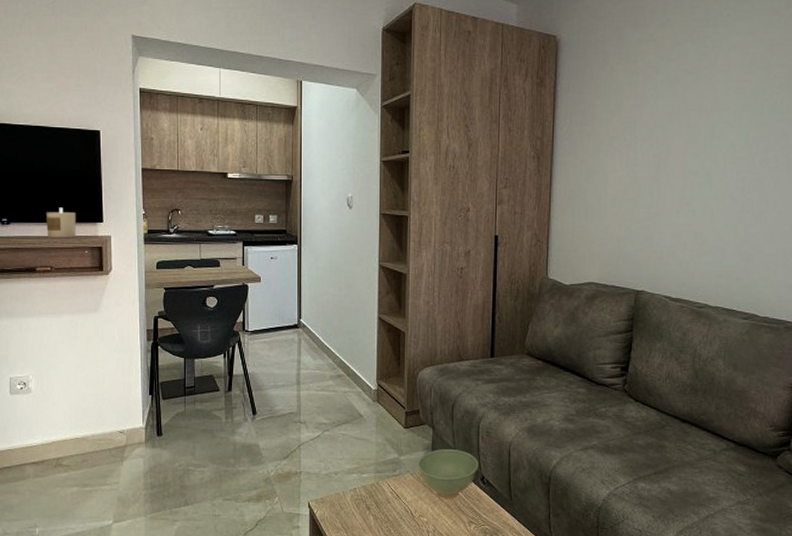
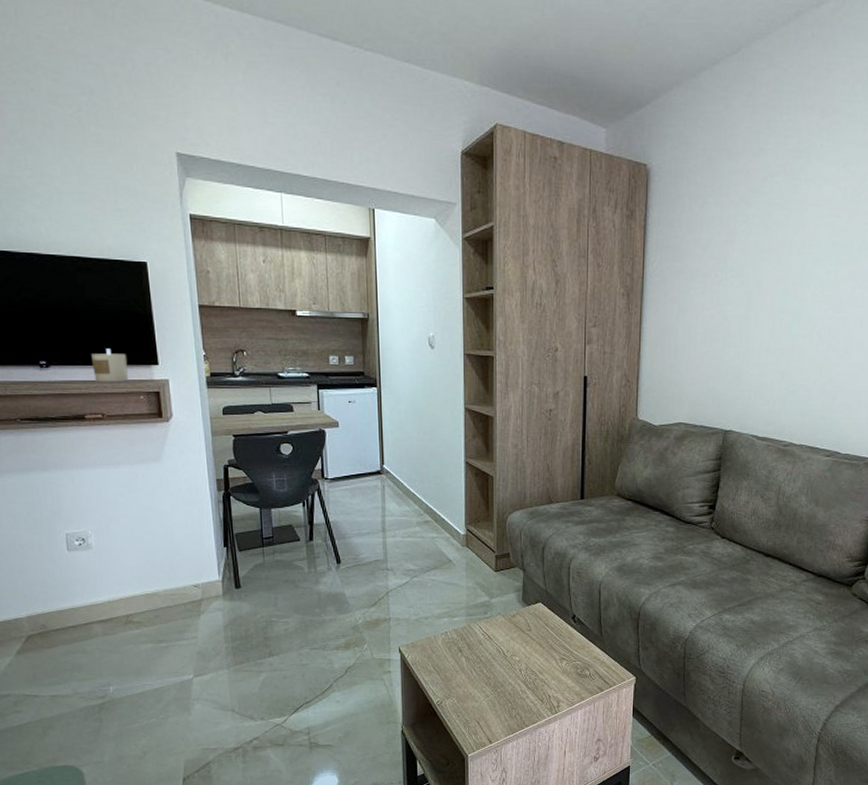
bowl: present [417,448,479,499] -> none [508,589,570,638]

